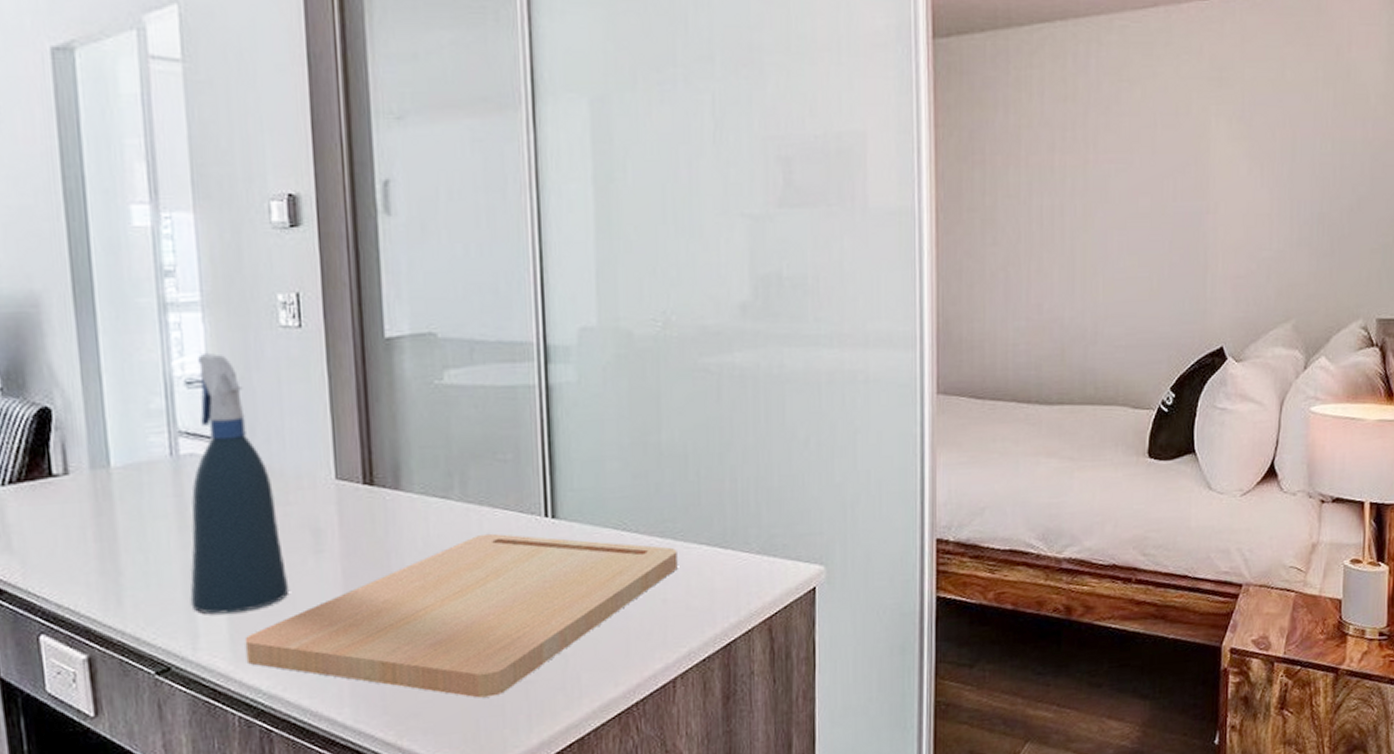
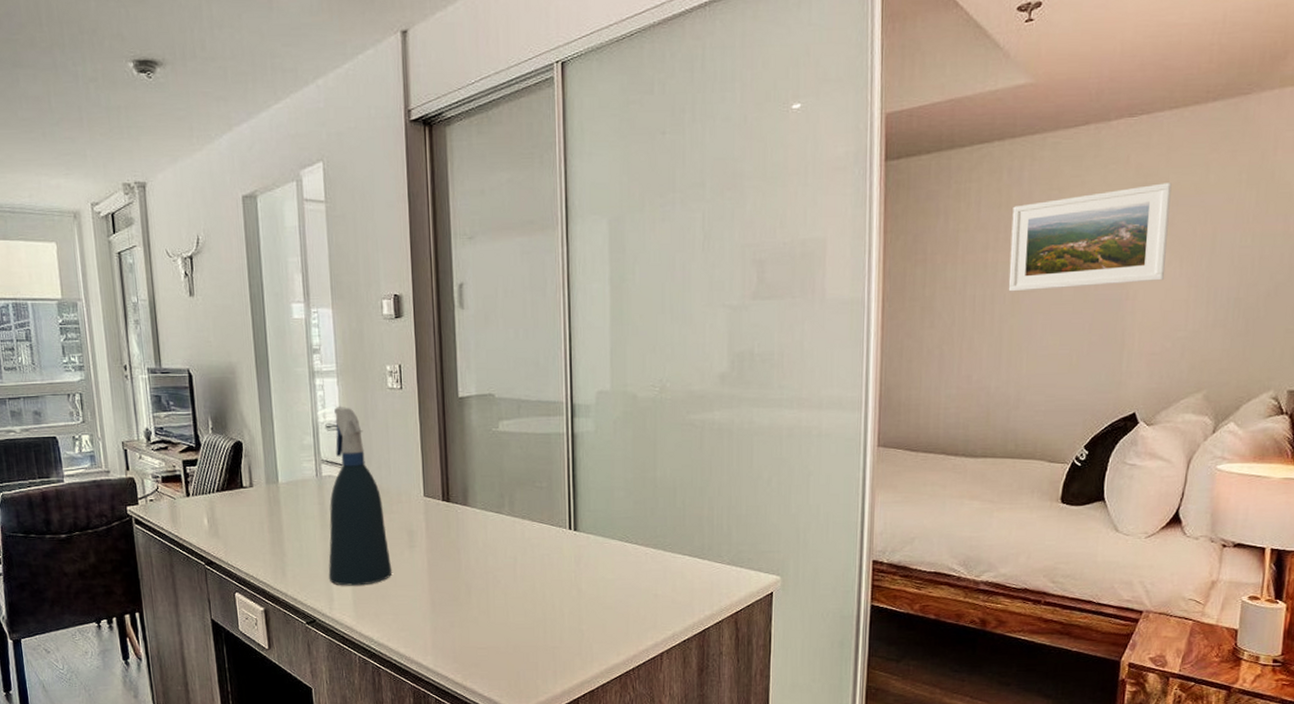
cutting board: present [244,533,678,698] -> none [363,539,666,656]
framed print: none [1079,78,1248,202] -> present [1008,183,1172,292]

